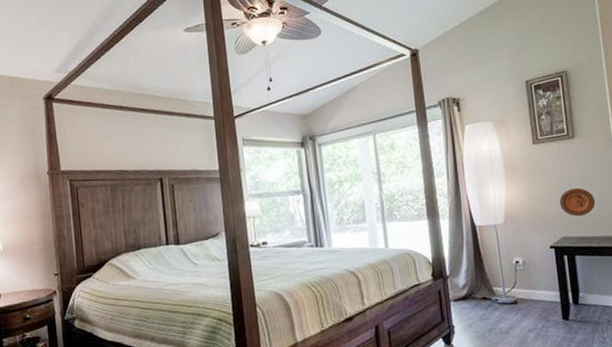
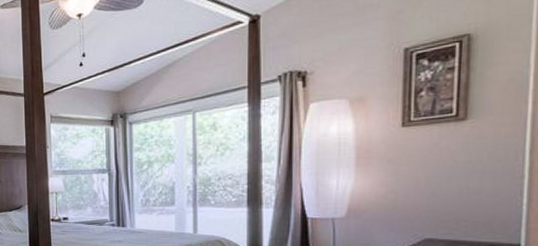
decorative plate: present [559,187,596,217] -> none [428,181,484,217]

